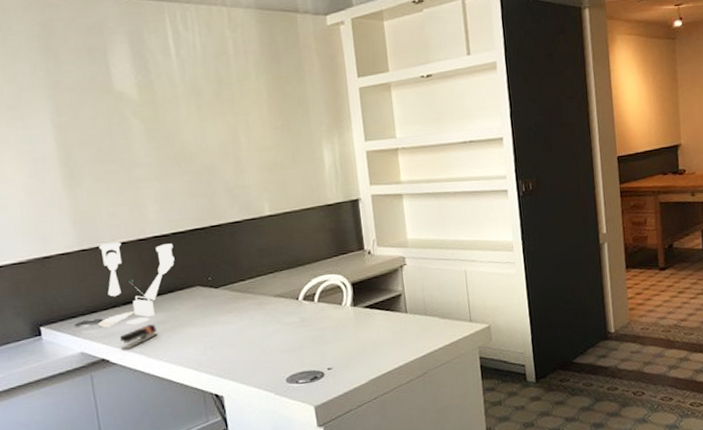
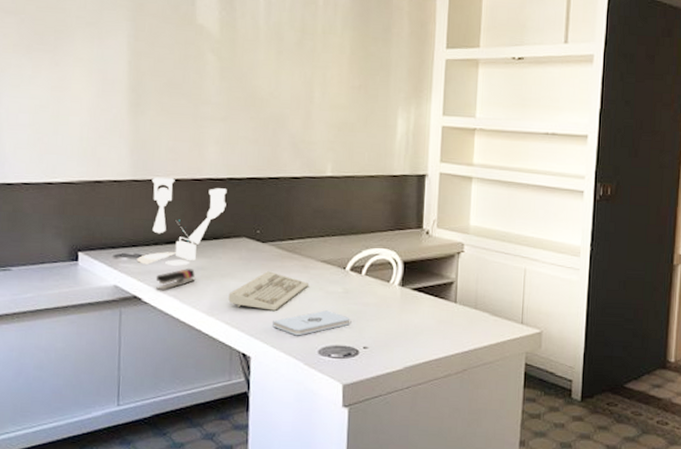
keyboard: none [192,313,267,353] -> present [228,271,309,311]
notepad: none [238,340,312,370] -> present [273,310,350,336]

